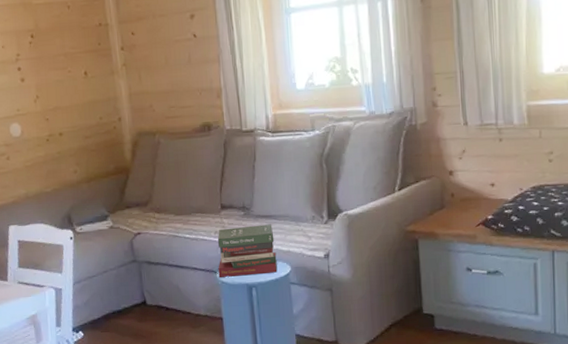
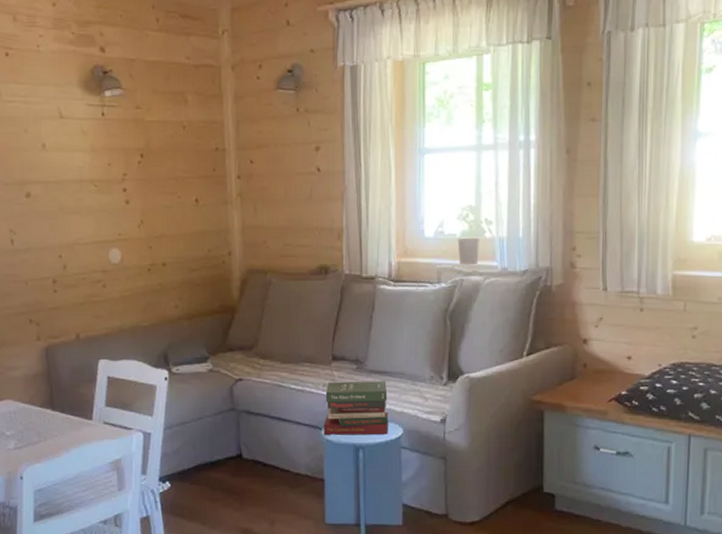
candle holder: none [327,86,348,113] -> present [457,237,479,265]

